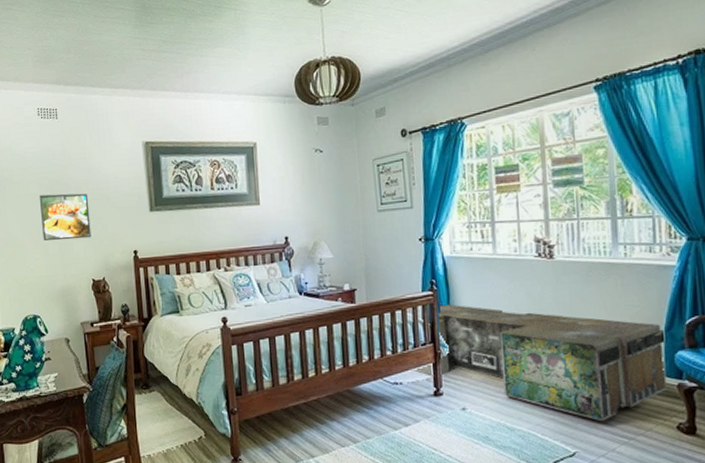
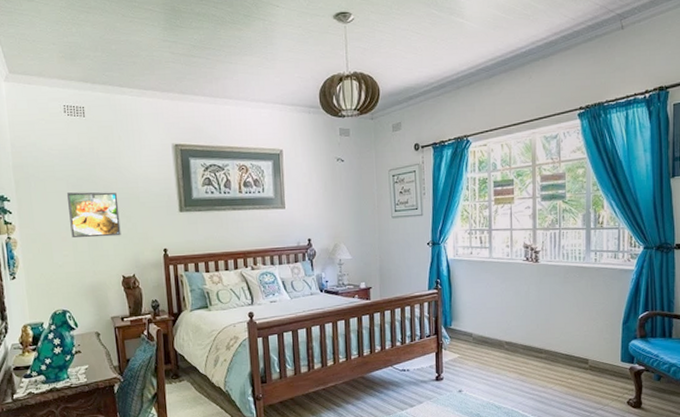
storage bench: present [413,303,667,422] -> none [418,300,624,400]

